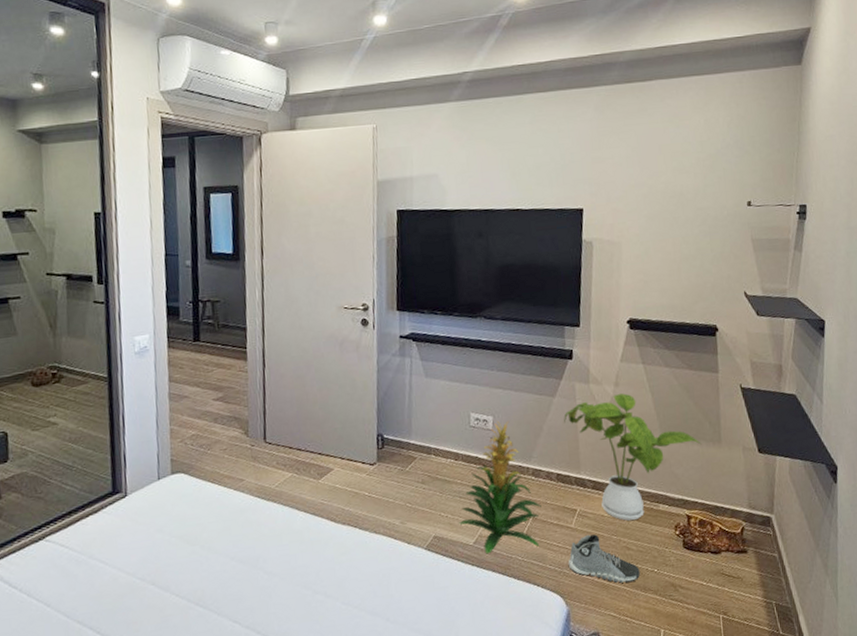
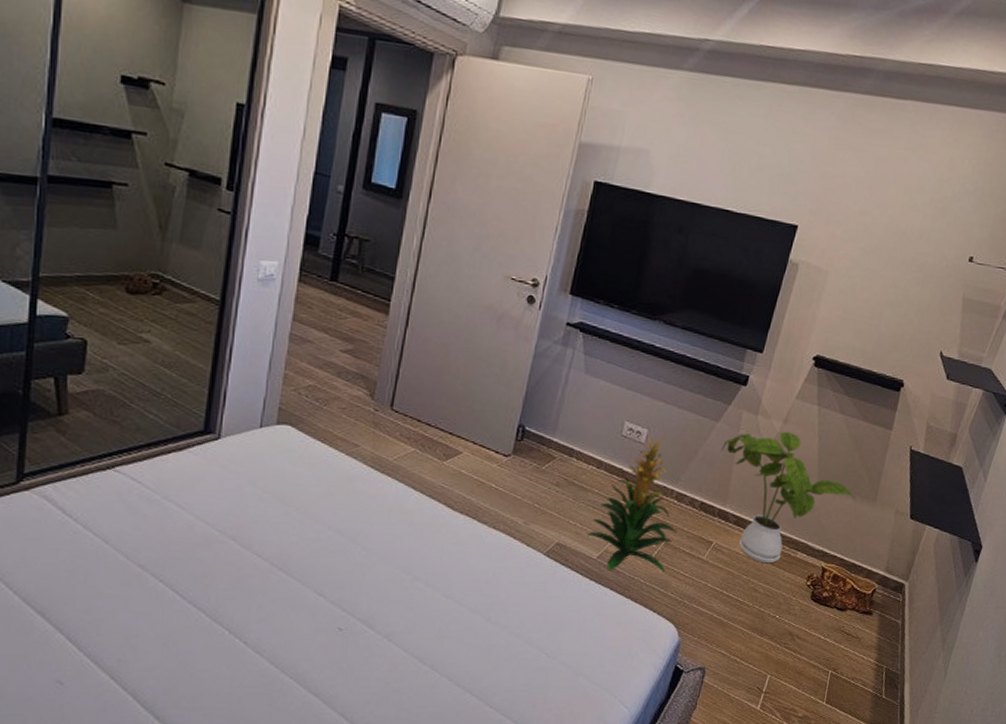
sneaker: present [568,534,640,583] -> none [690,569,762,625]

